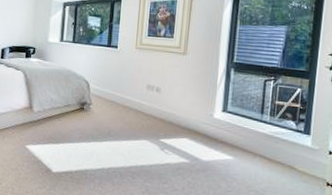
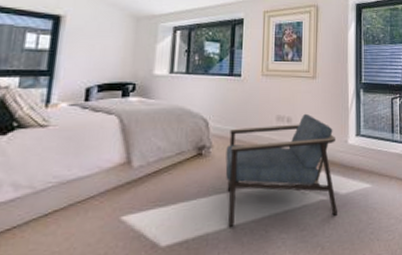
armchair: none [101,85,202,178] -> present [225,113,338,228]

